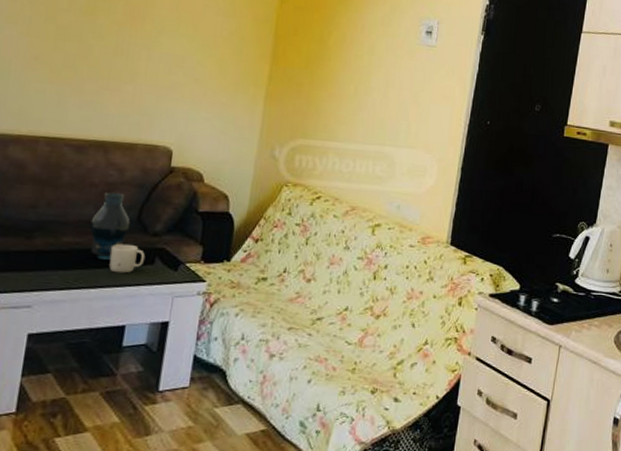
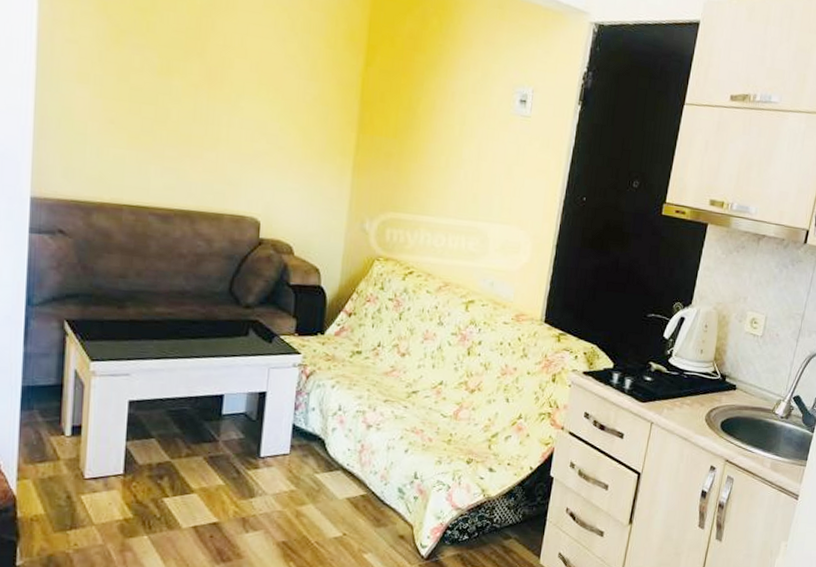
vase: present [89,192,131,260] -> none [181,263,222,331]
mug: present [109,244,146,274] -> none [203,315,239,345]

